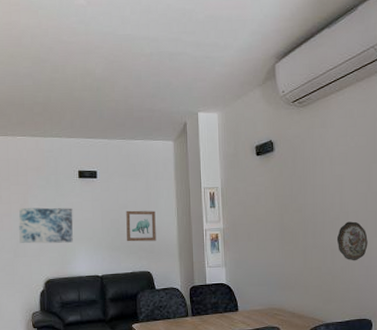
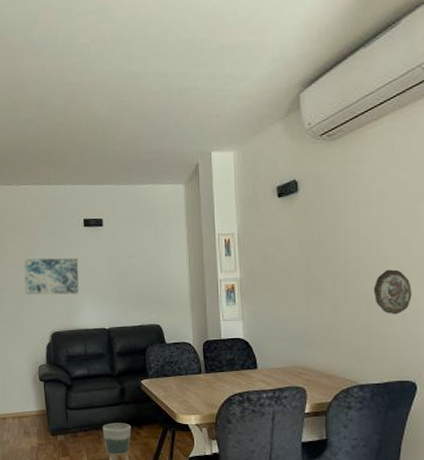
wall art: present [126,210,156,242] -> none [133,259,166,293]

